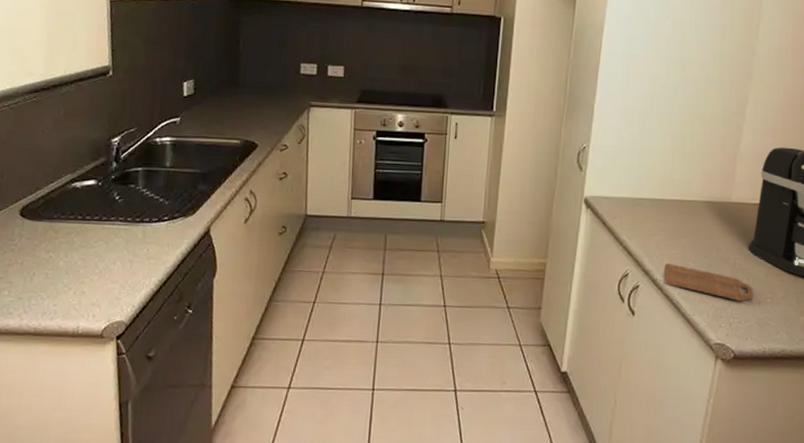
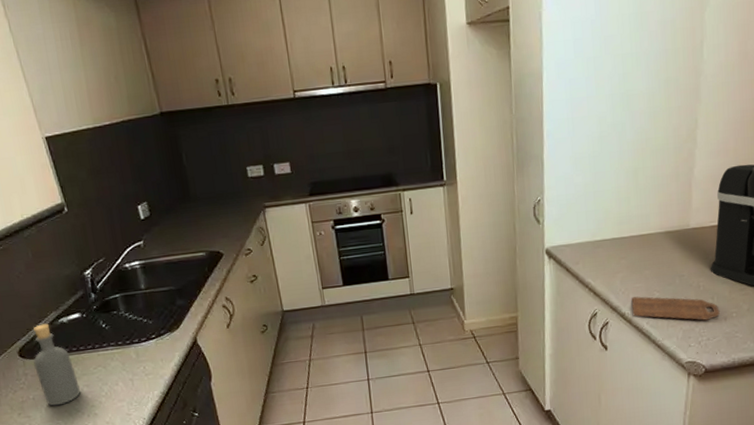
bottle: none [31,185,74,276] -> present [33,323,82,406]

